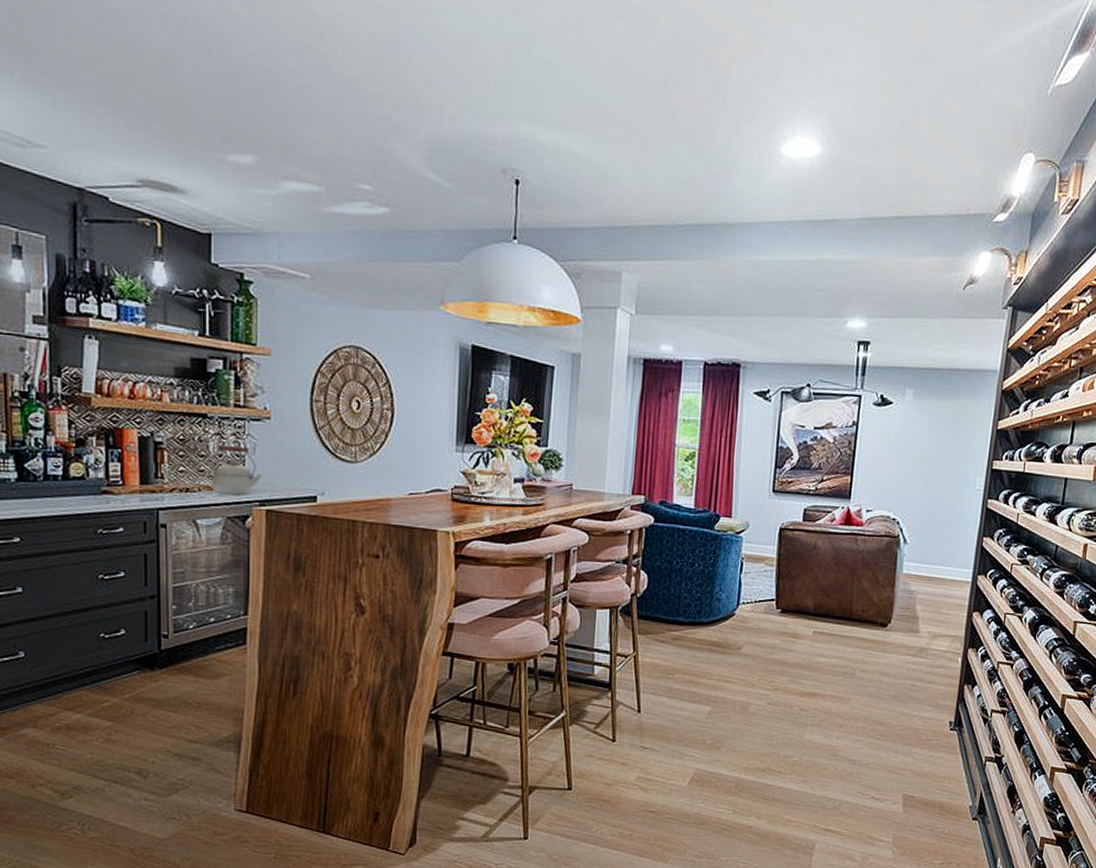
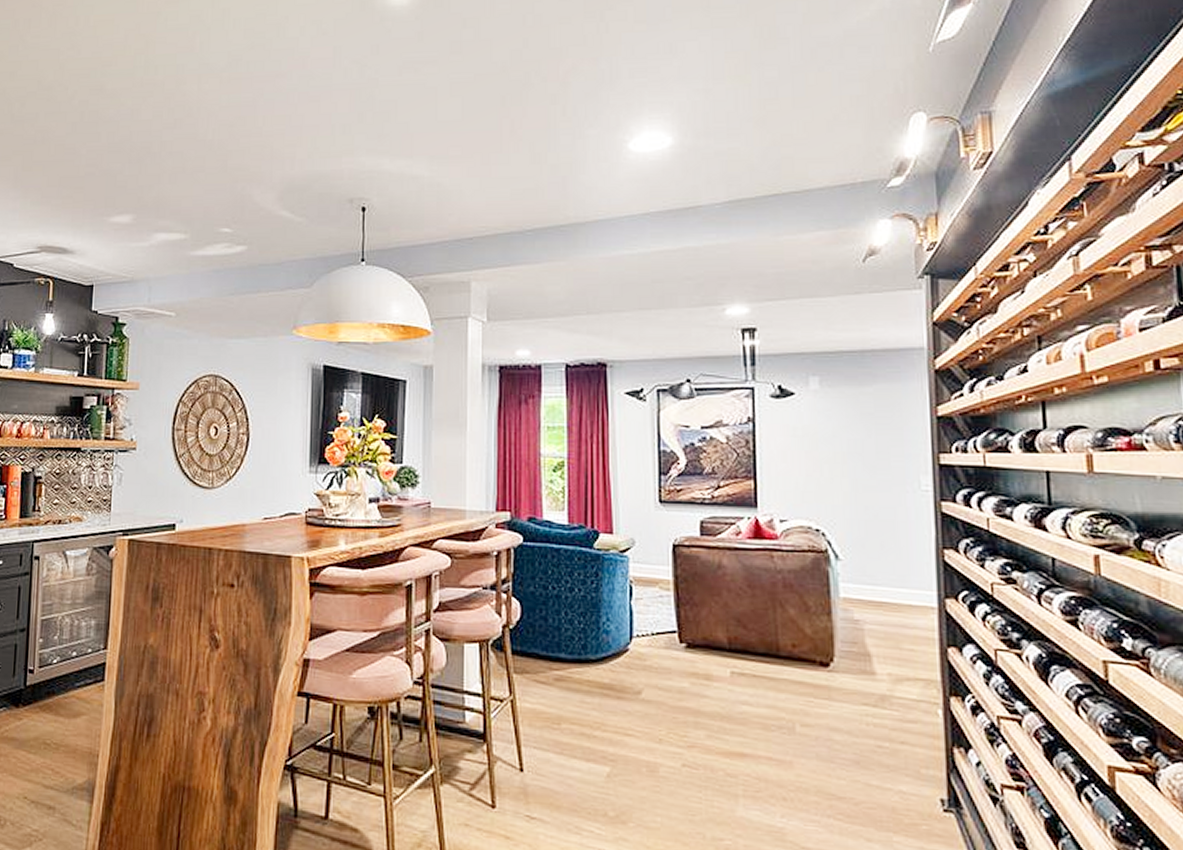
kettle: present [210,444,263,496] -> none [81,476,127,526]

